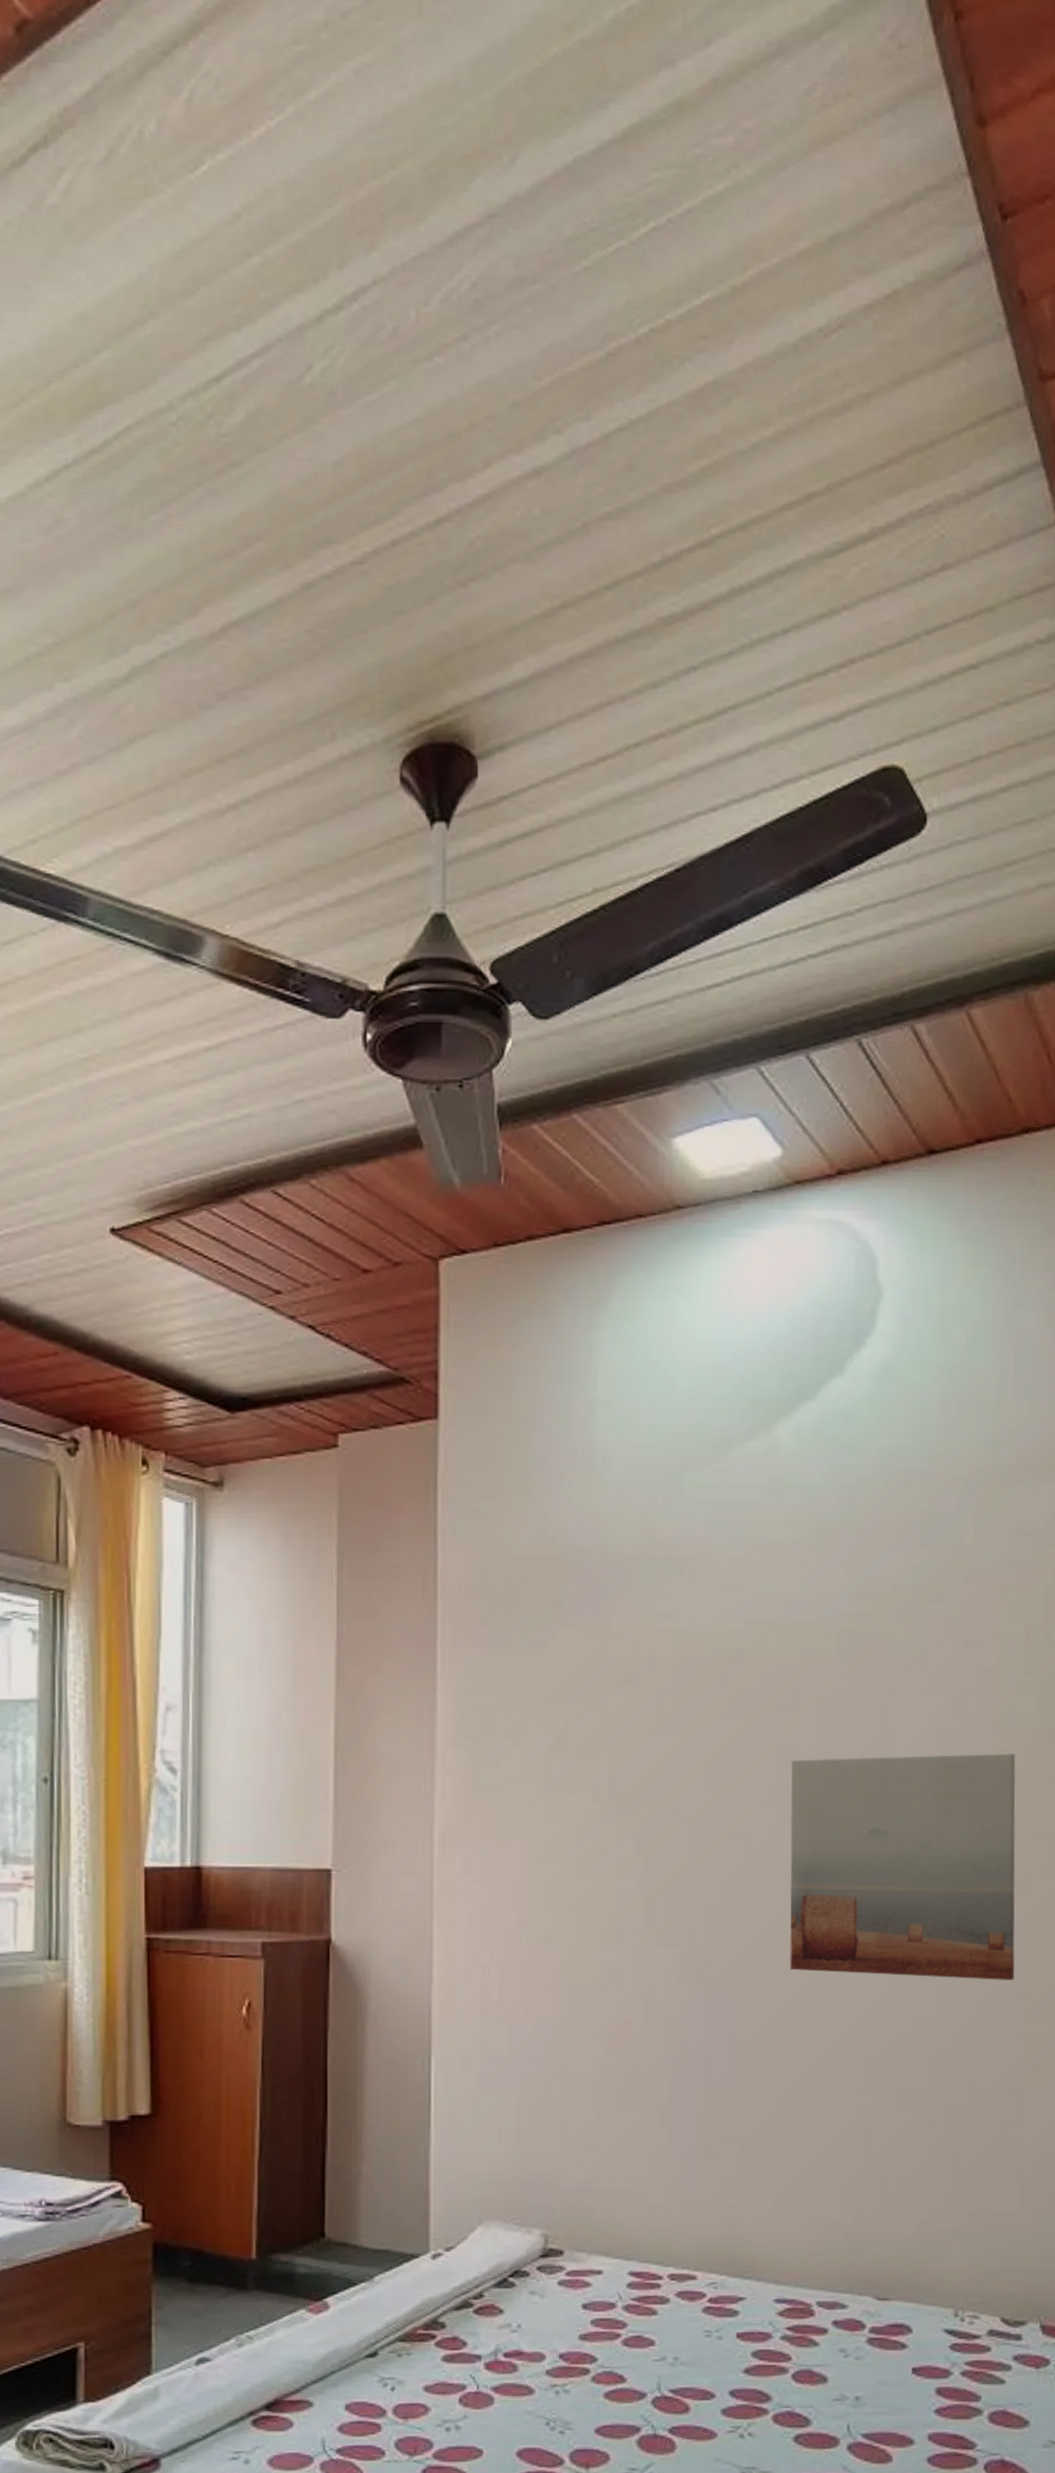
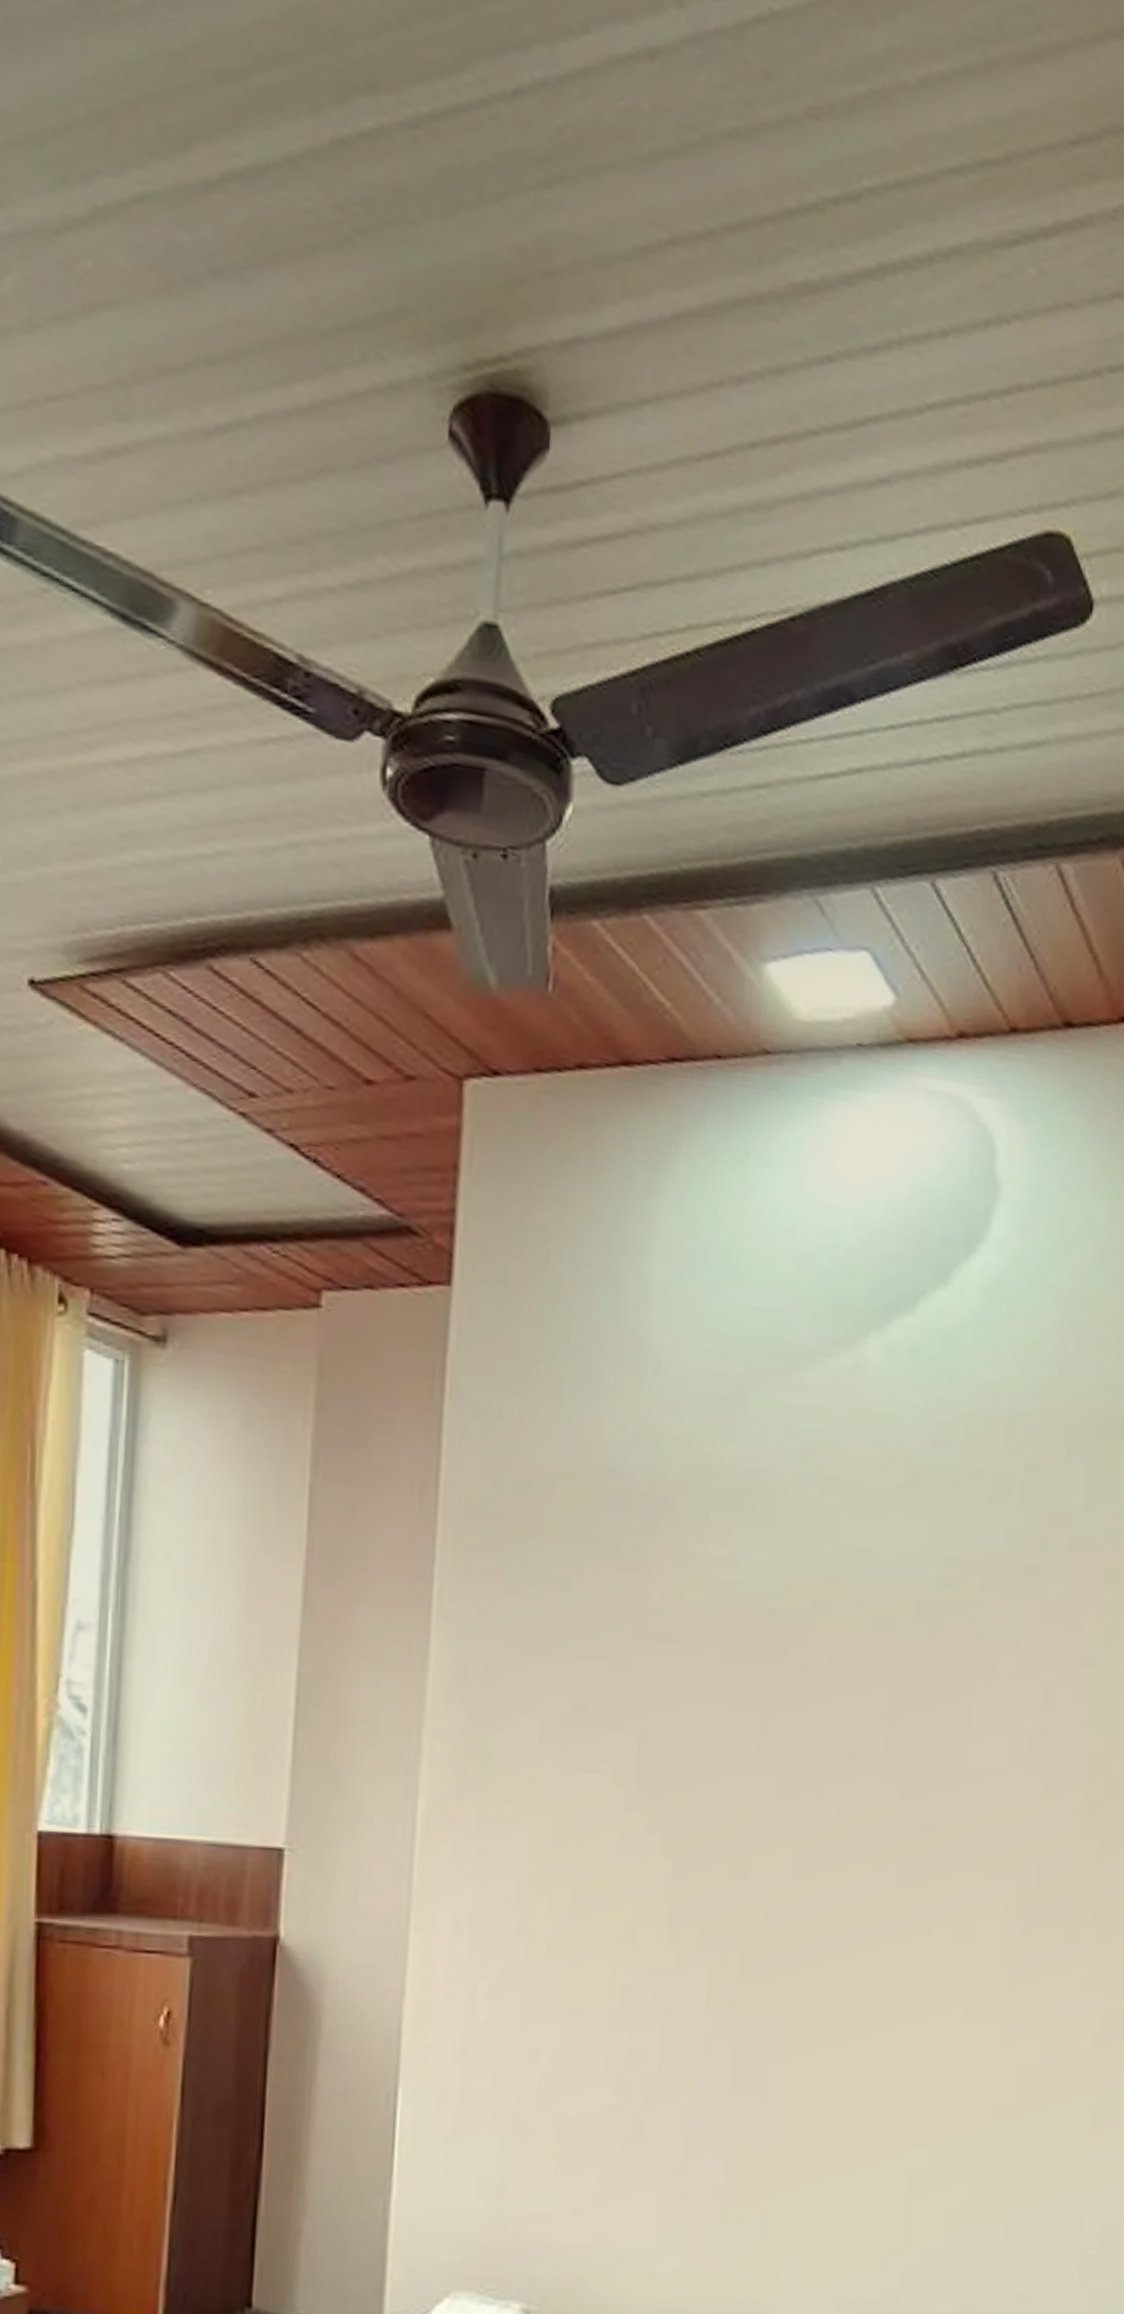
wall art: present [790,1753,1016,1980] -> none [836,1750,1111,2026]

